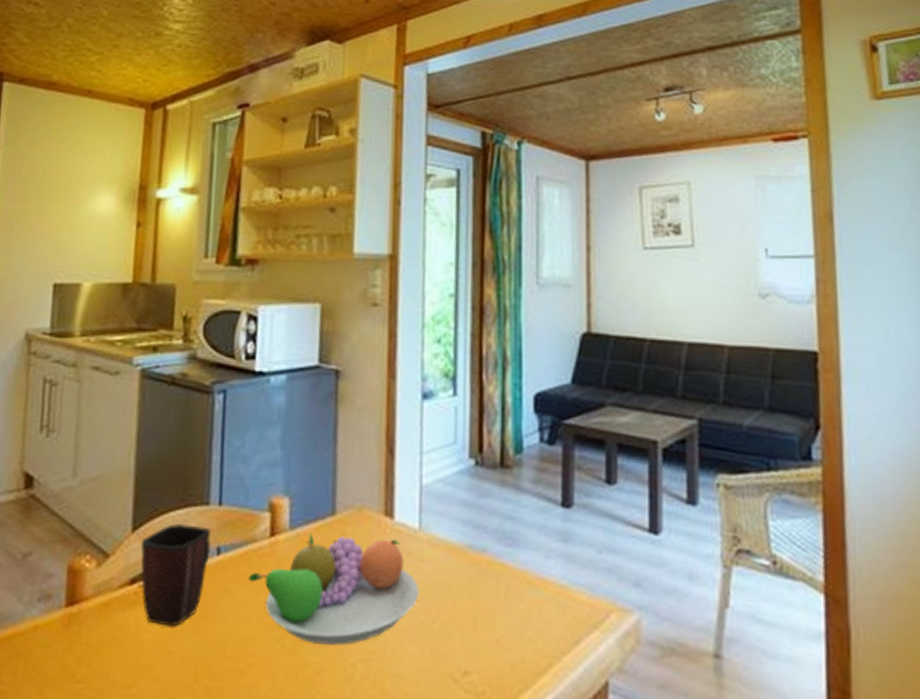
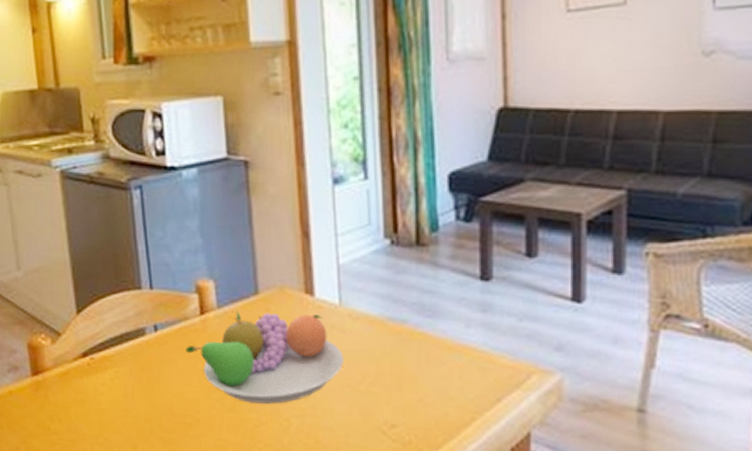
mug: present [140,524,211,627] -> none [86,306,149,391]

